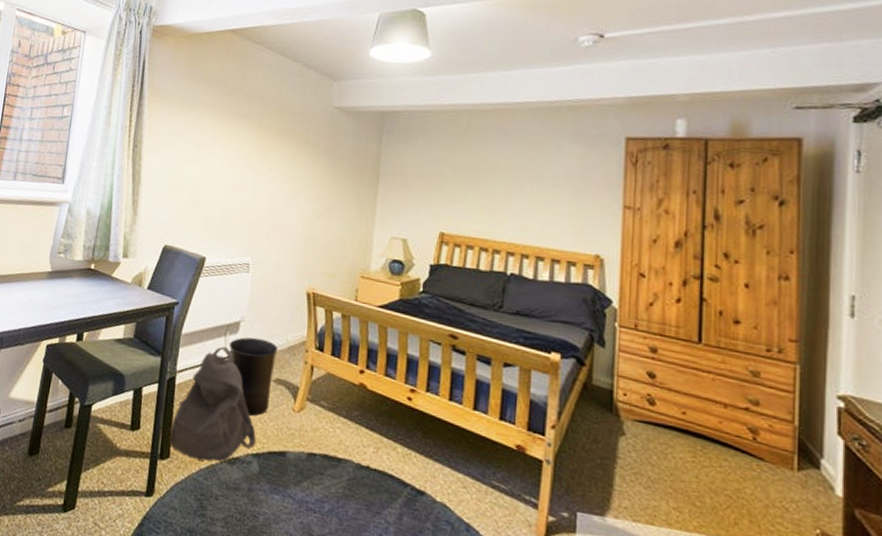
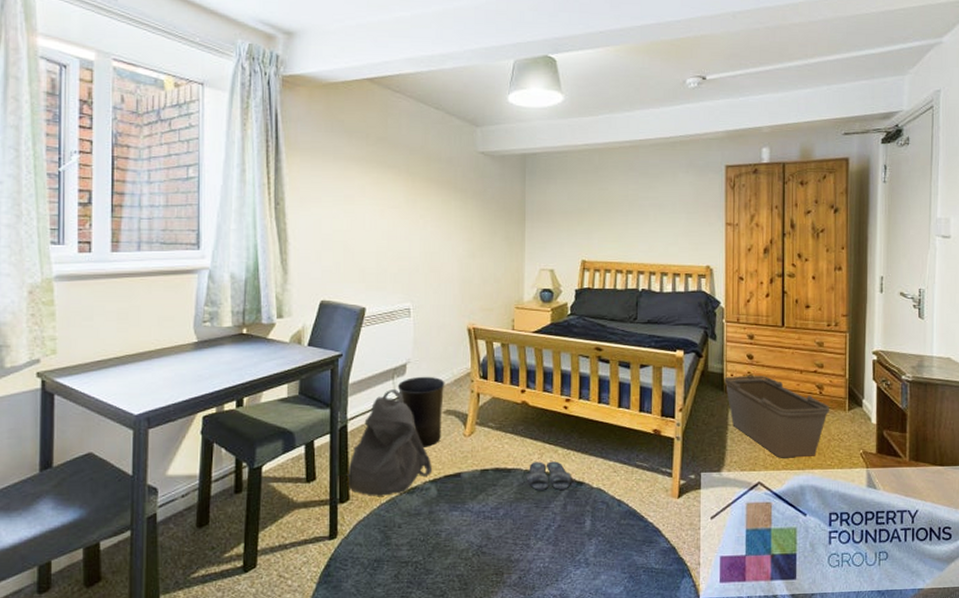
slippers: none [358,455,411,497] -> present [526,461,571,491]
bicycle basket: none [614,395,767,524] -> present [724,376,829,458]

